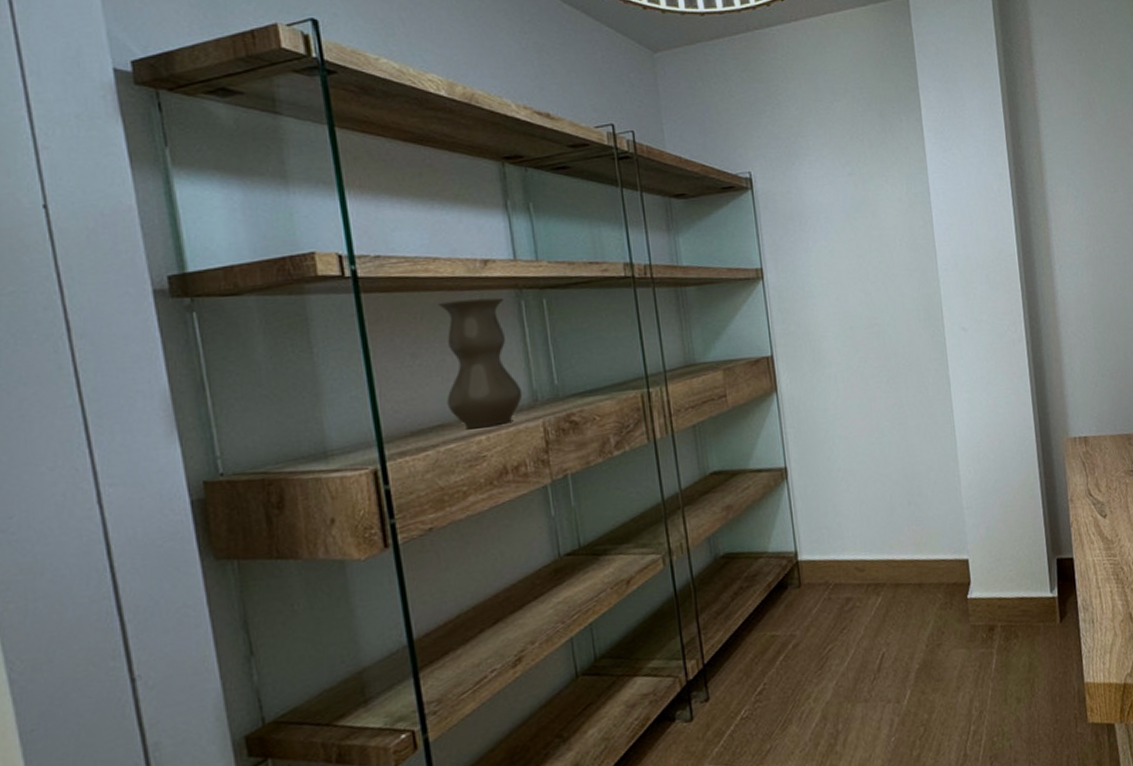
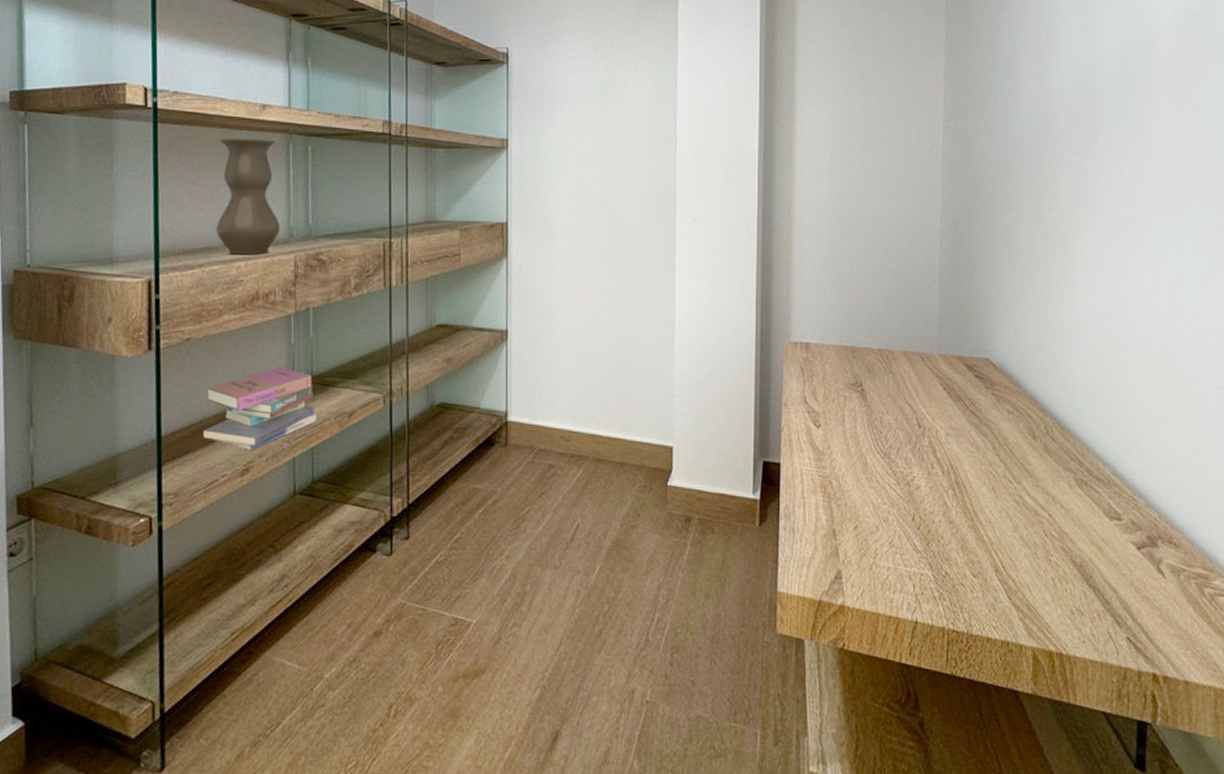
books: none [460,542,591,639] -> present [203,367,317,450]

